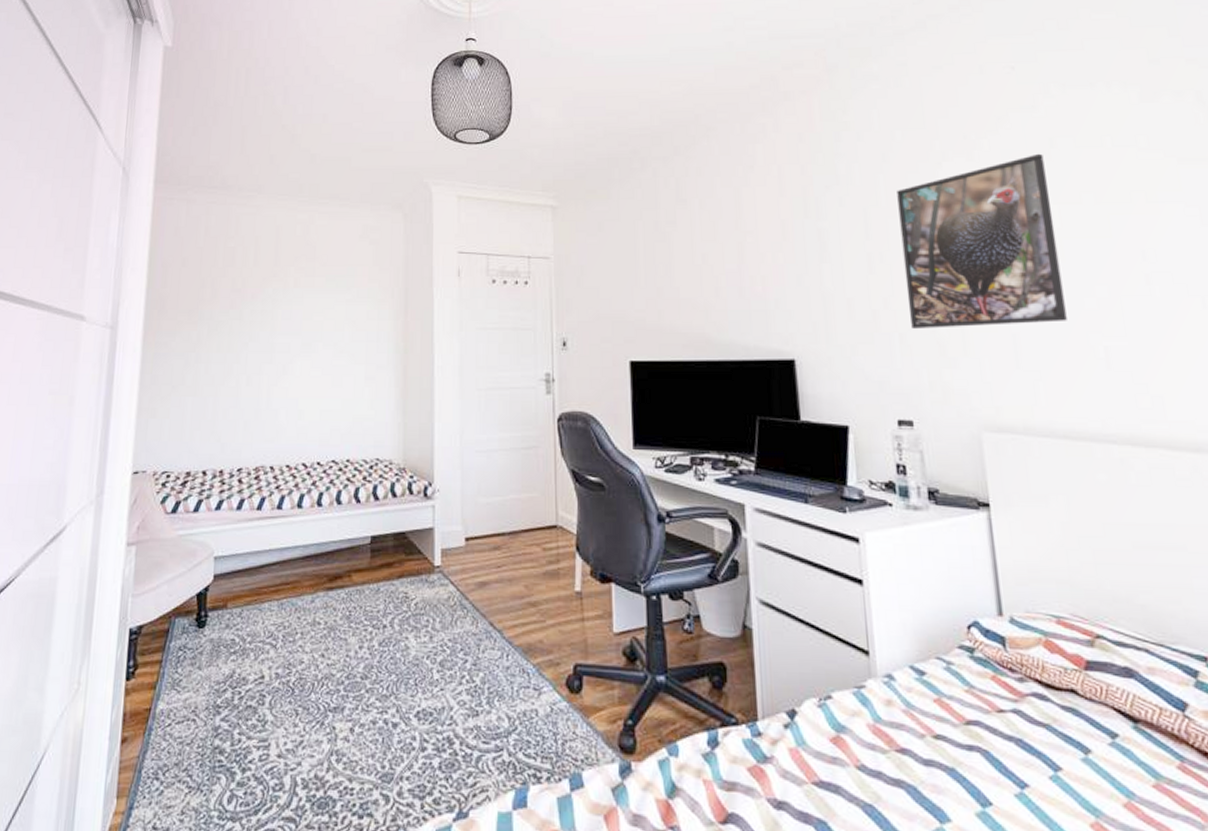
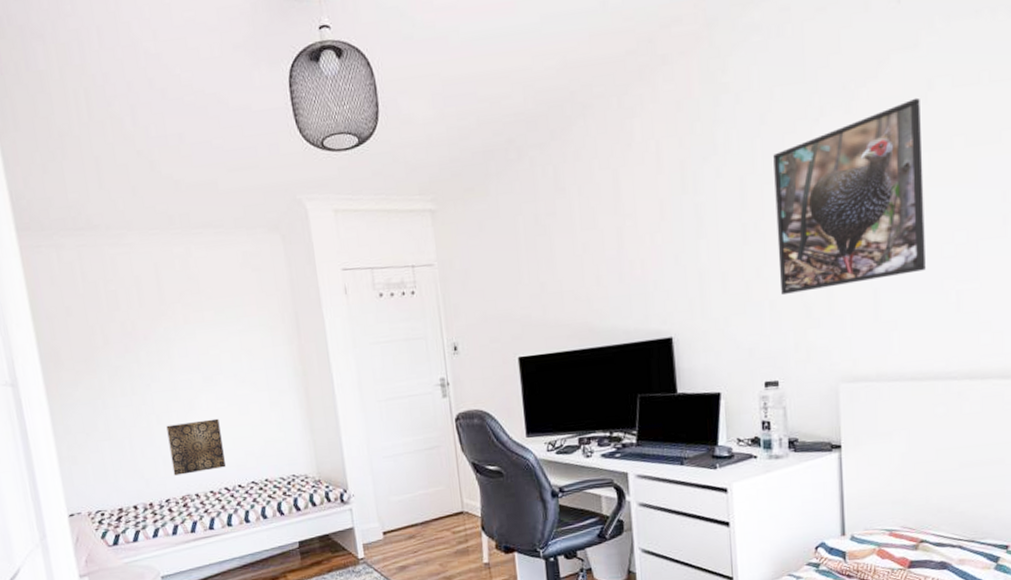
wall art: none [252,387,310,443] -> present [166,418,226,476]

